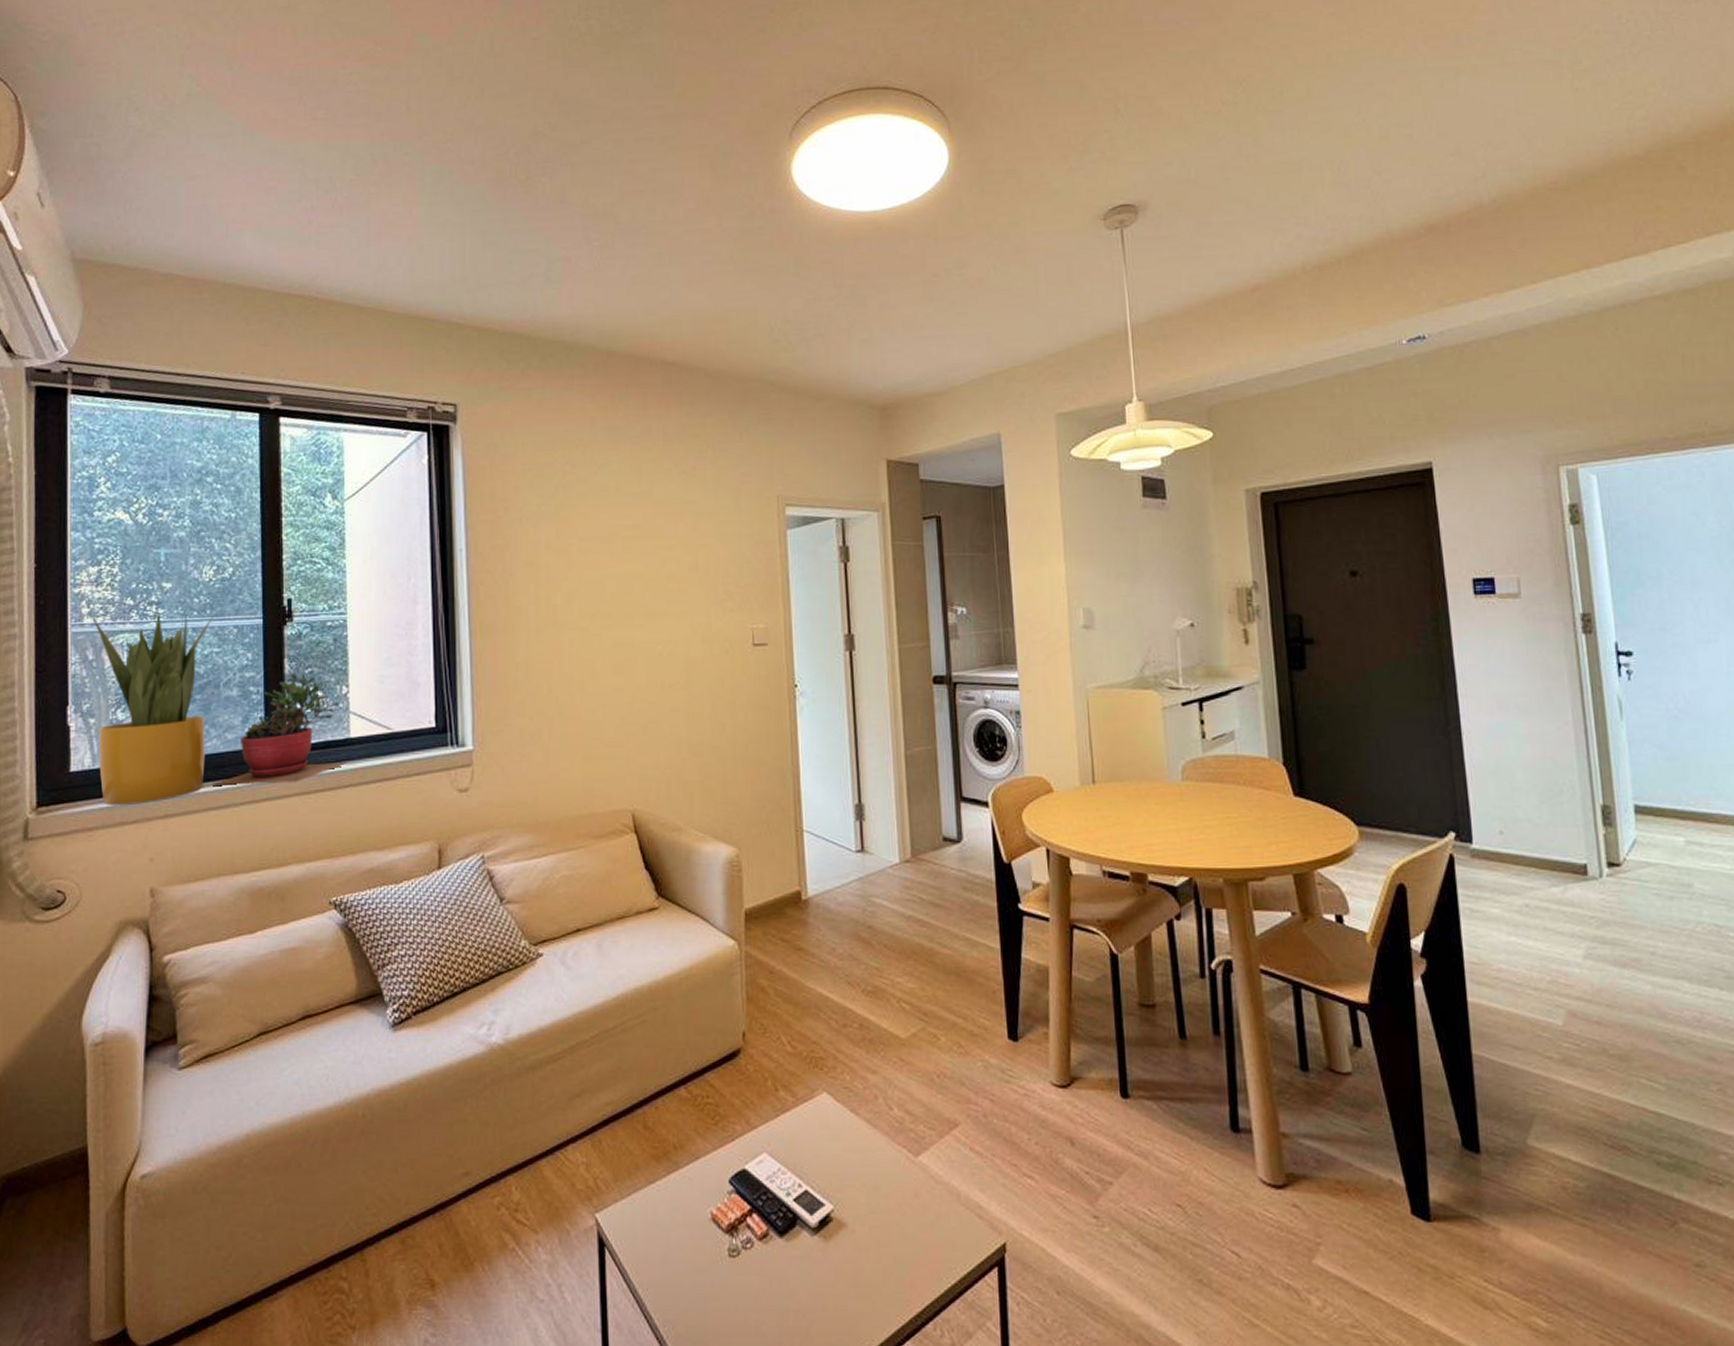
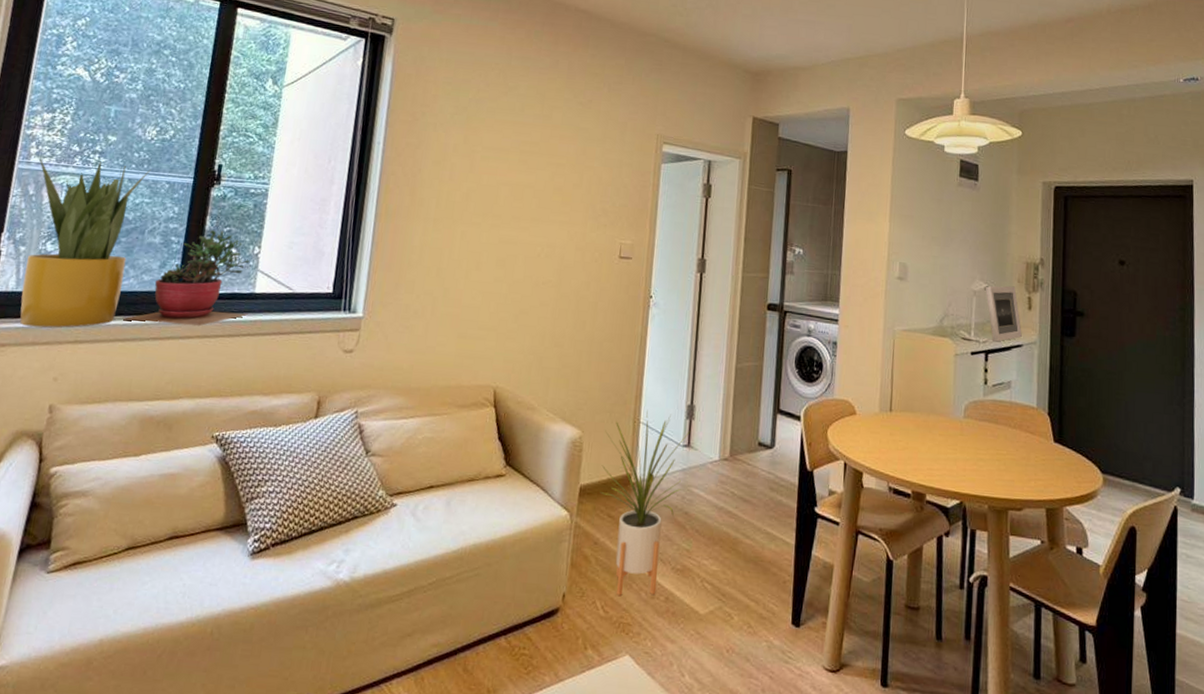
house plant: none [764,816,865,1029] -> present [600,410,689,597]
picture frame: none [1190,618,1241,687] -> present [986,286,1022,342]

